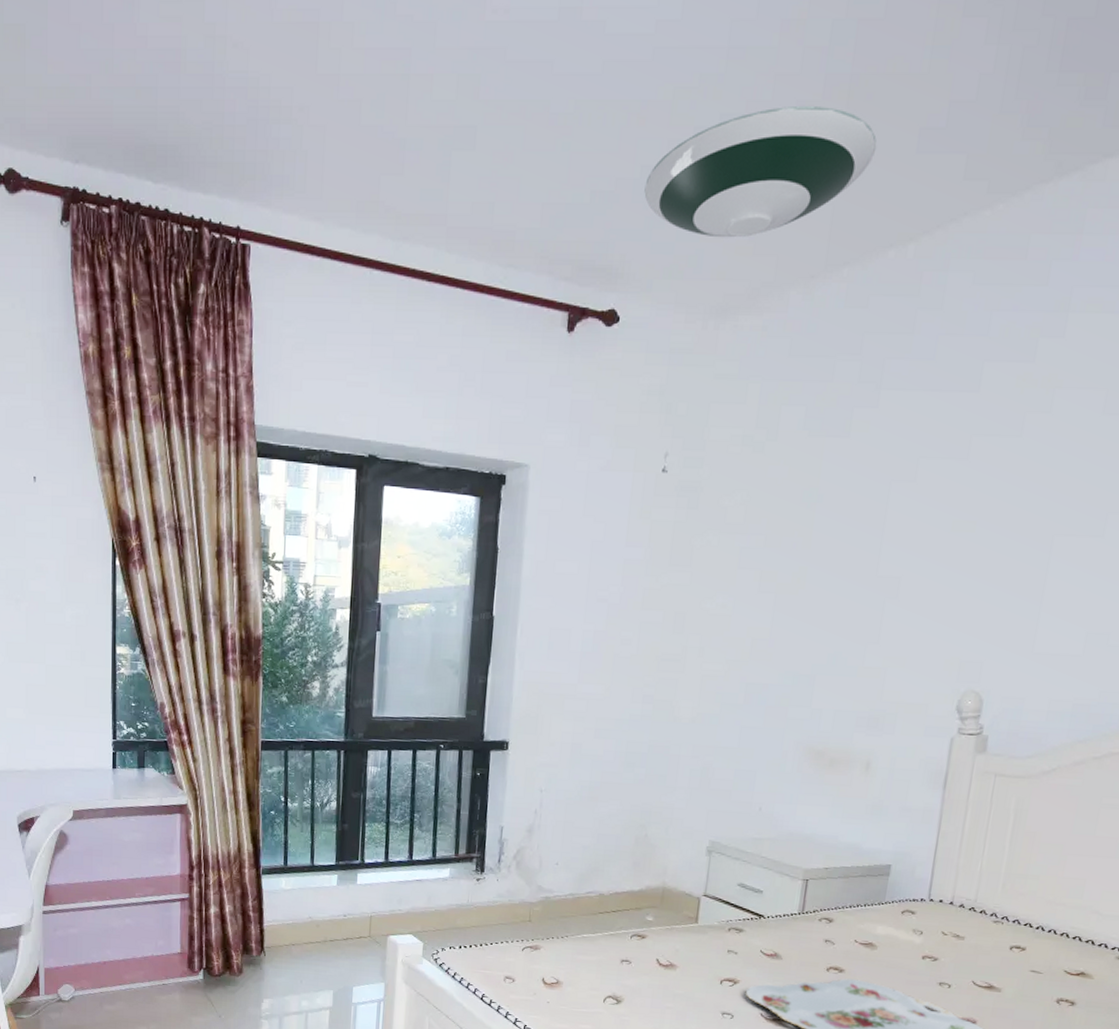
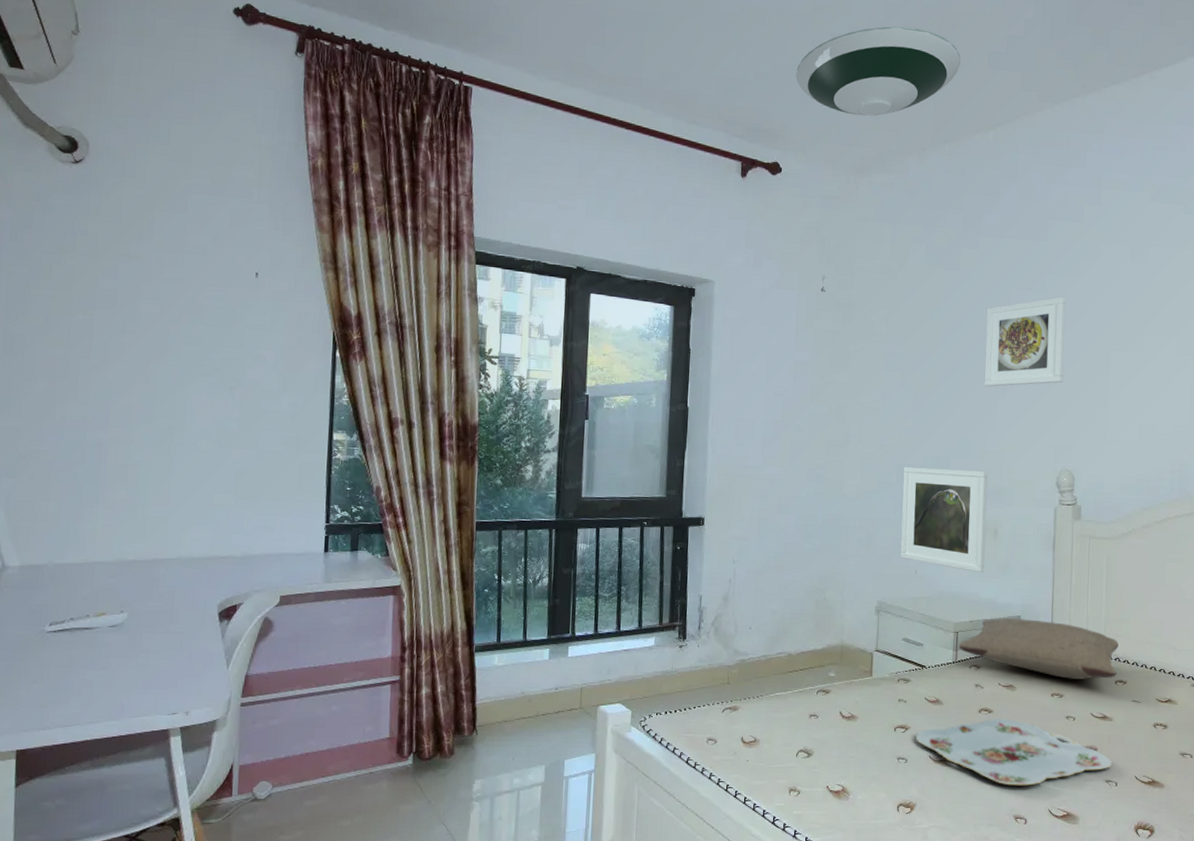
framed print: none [742,686,864,813] -> present [900,467,988,573]
pillow: none [807,866,1020,944] -> present [958,618,1118,679]
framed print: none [870,467,997,587] -> present [984,297,1066,387]

